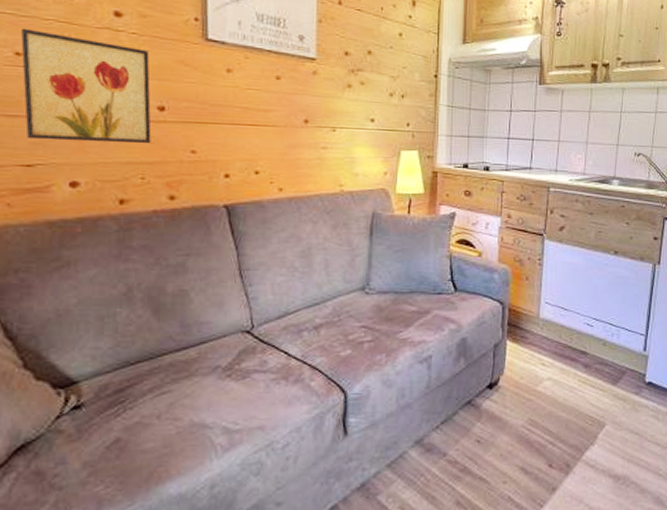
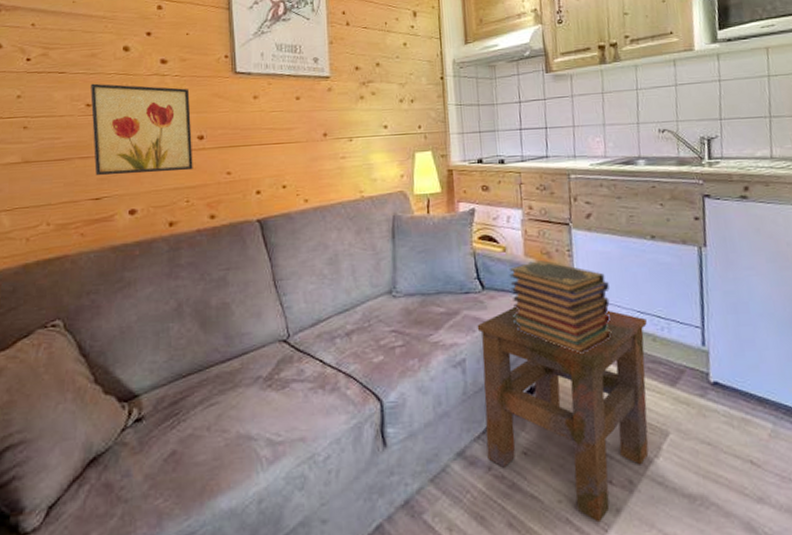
side table: none [444,308,600,500] -> present [477,306,649,523]
book stack: none [480,267,572,356] -> present [509,260,612,355]

